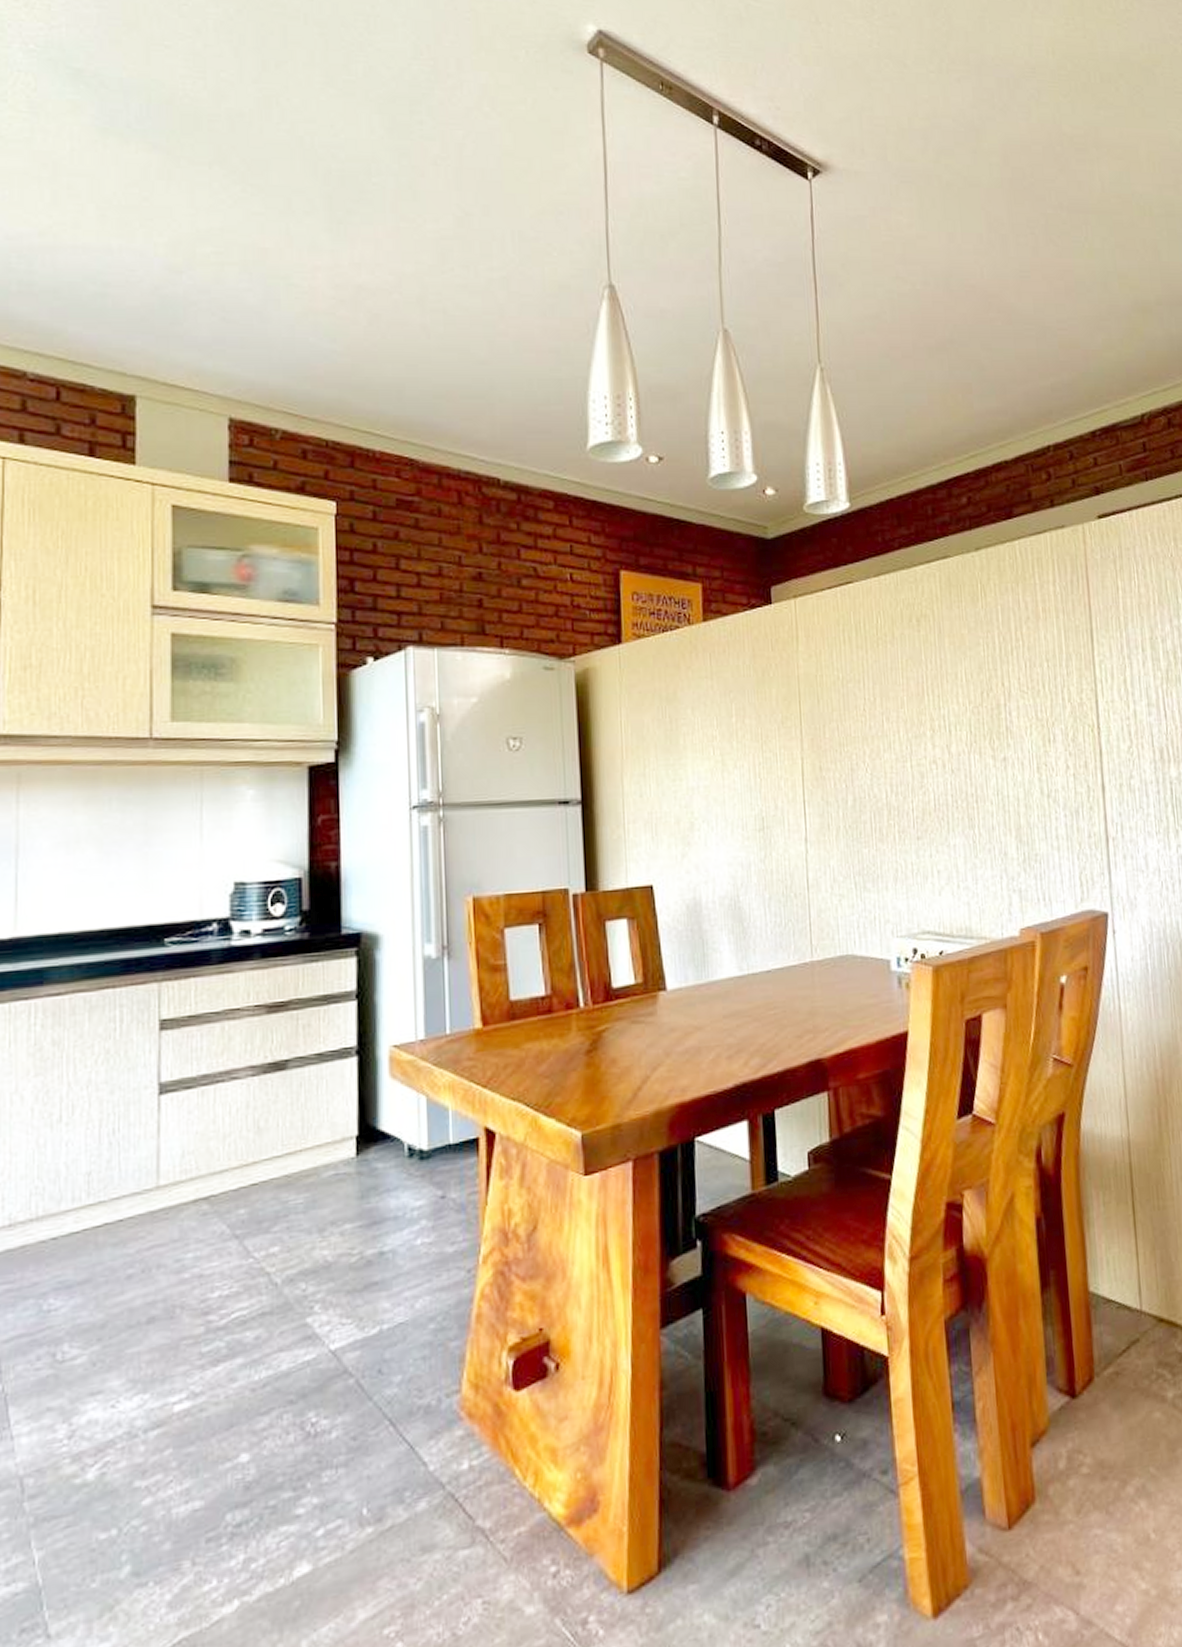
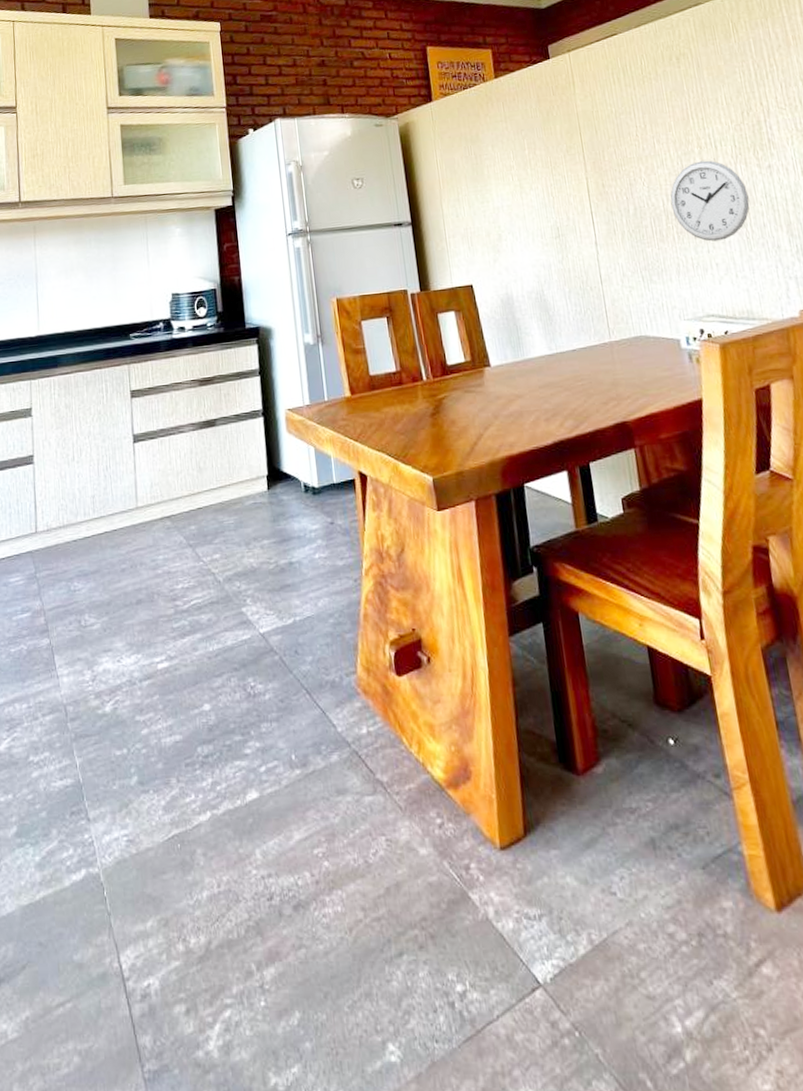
wall clock: none [894,746,980,844] -> present [670,160,750,242]

